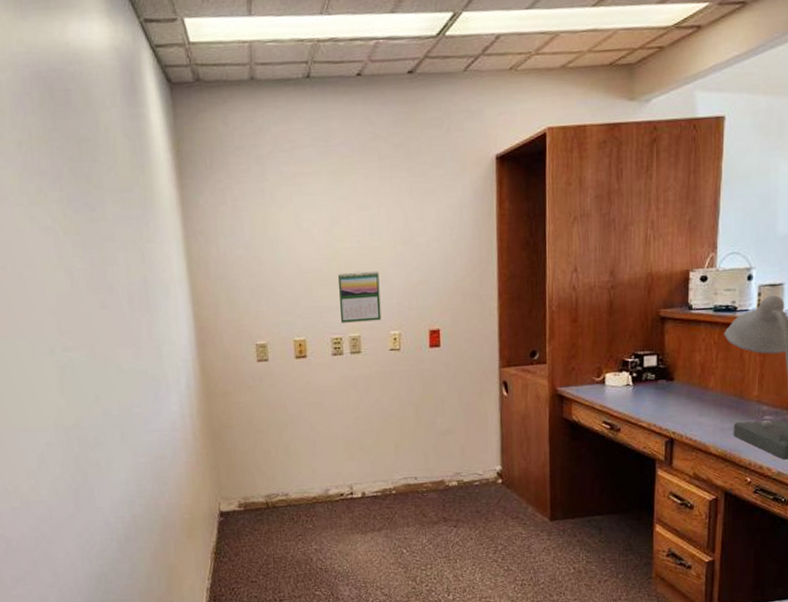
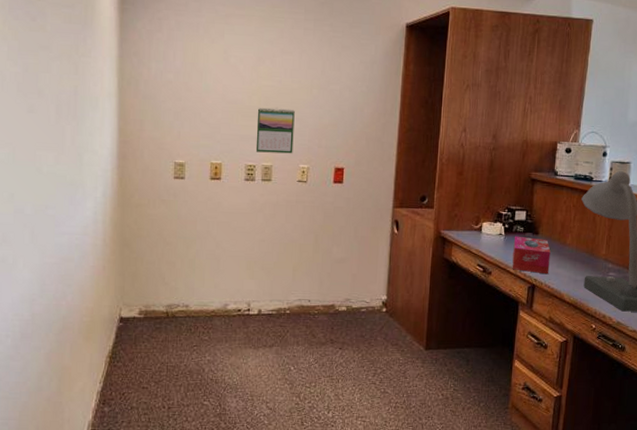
tissue box: none [644,384,690,426] -> present [512,236,551,275]

